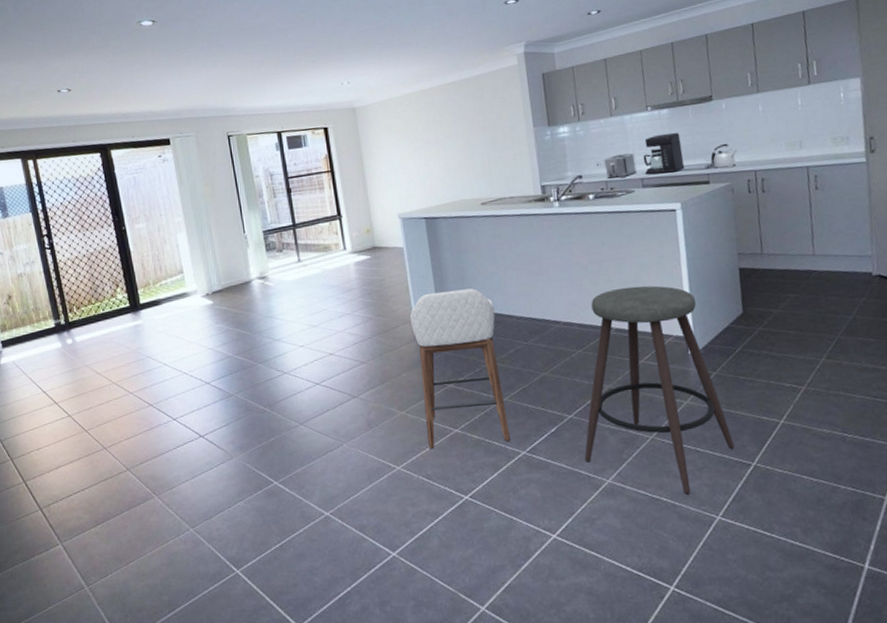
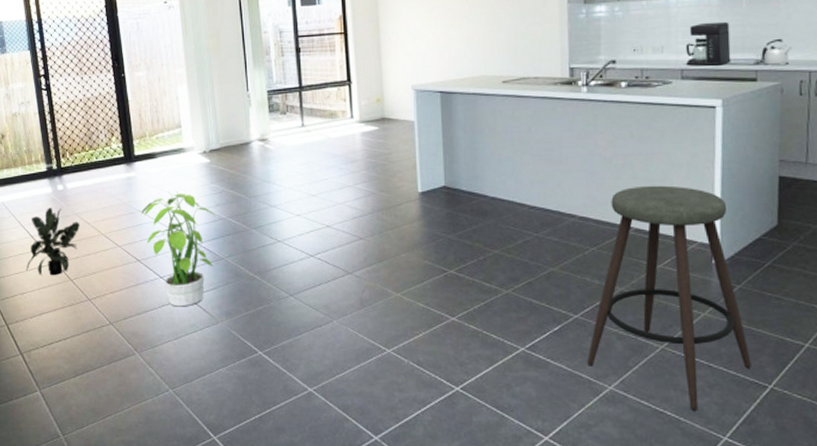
potted plant: none [41,361,91,429] -> present [27,207,80,275]
potted plant: none [149,334,224,447] -> present [140,191,216,307]
bar stool: present [409,288,511,448] -> none [414,171,510,336]
toaster: present [604,153,637,179] -> none [642,40,677,67]

